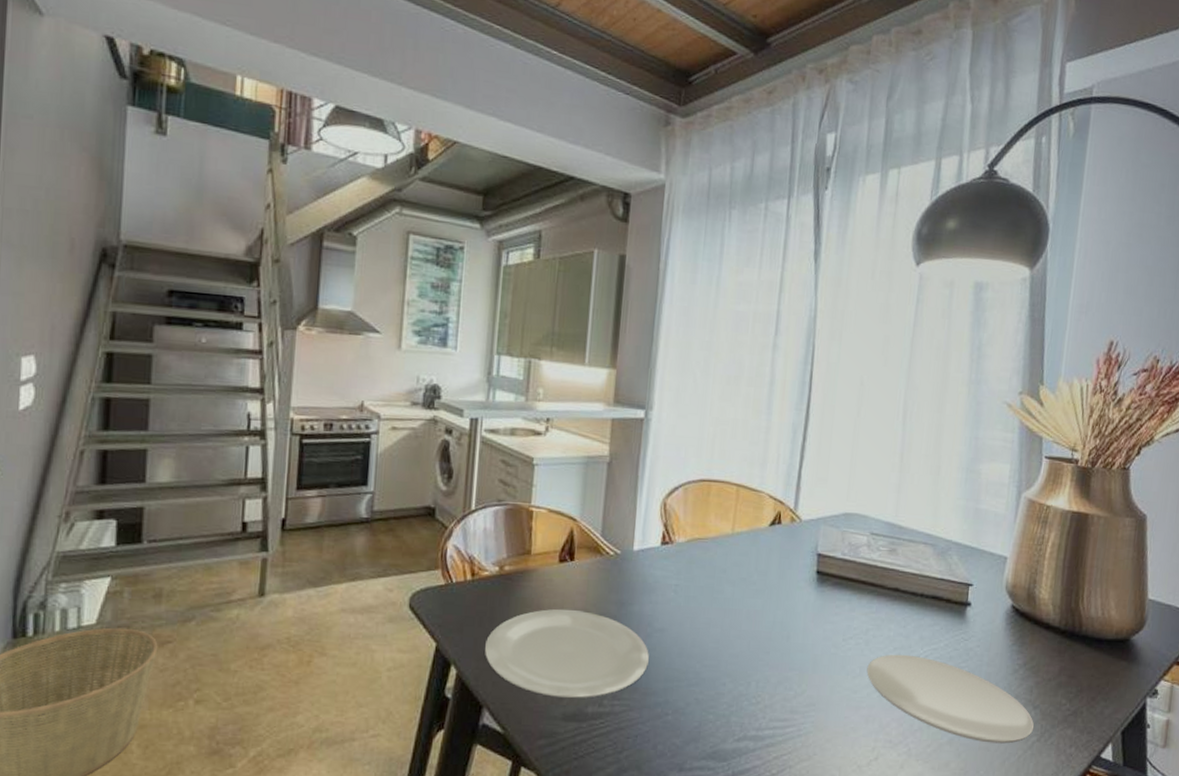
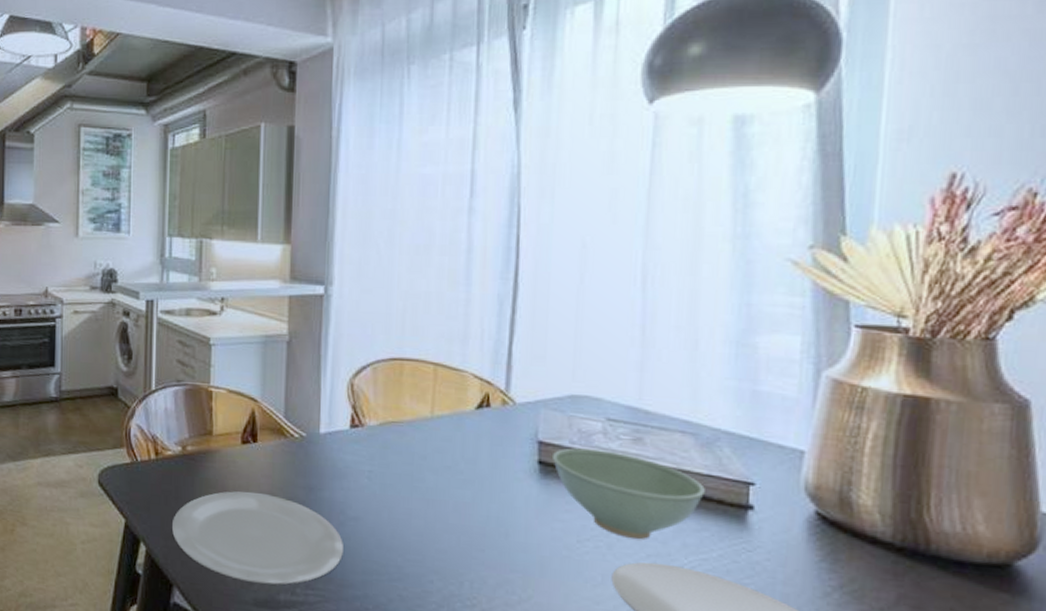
bowl: none [827,559,939,635] -> present [551,448,707,539]

